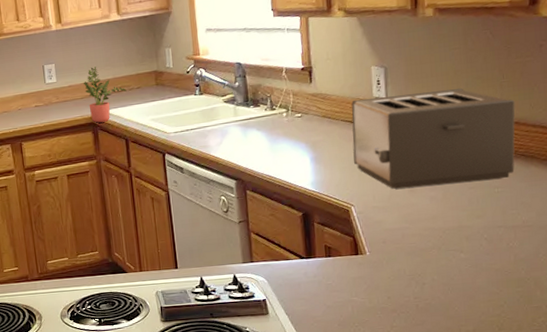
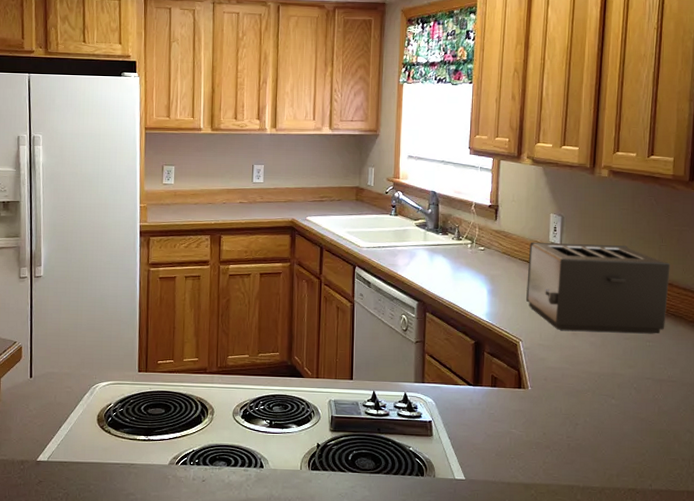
potted plant: present [83,67,127,123] -> none [288,174,328,228]

